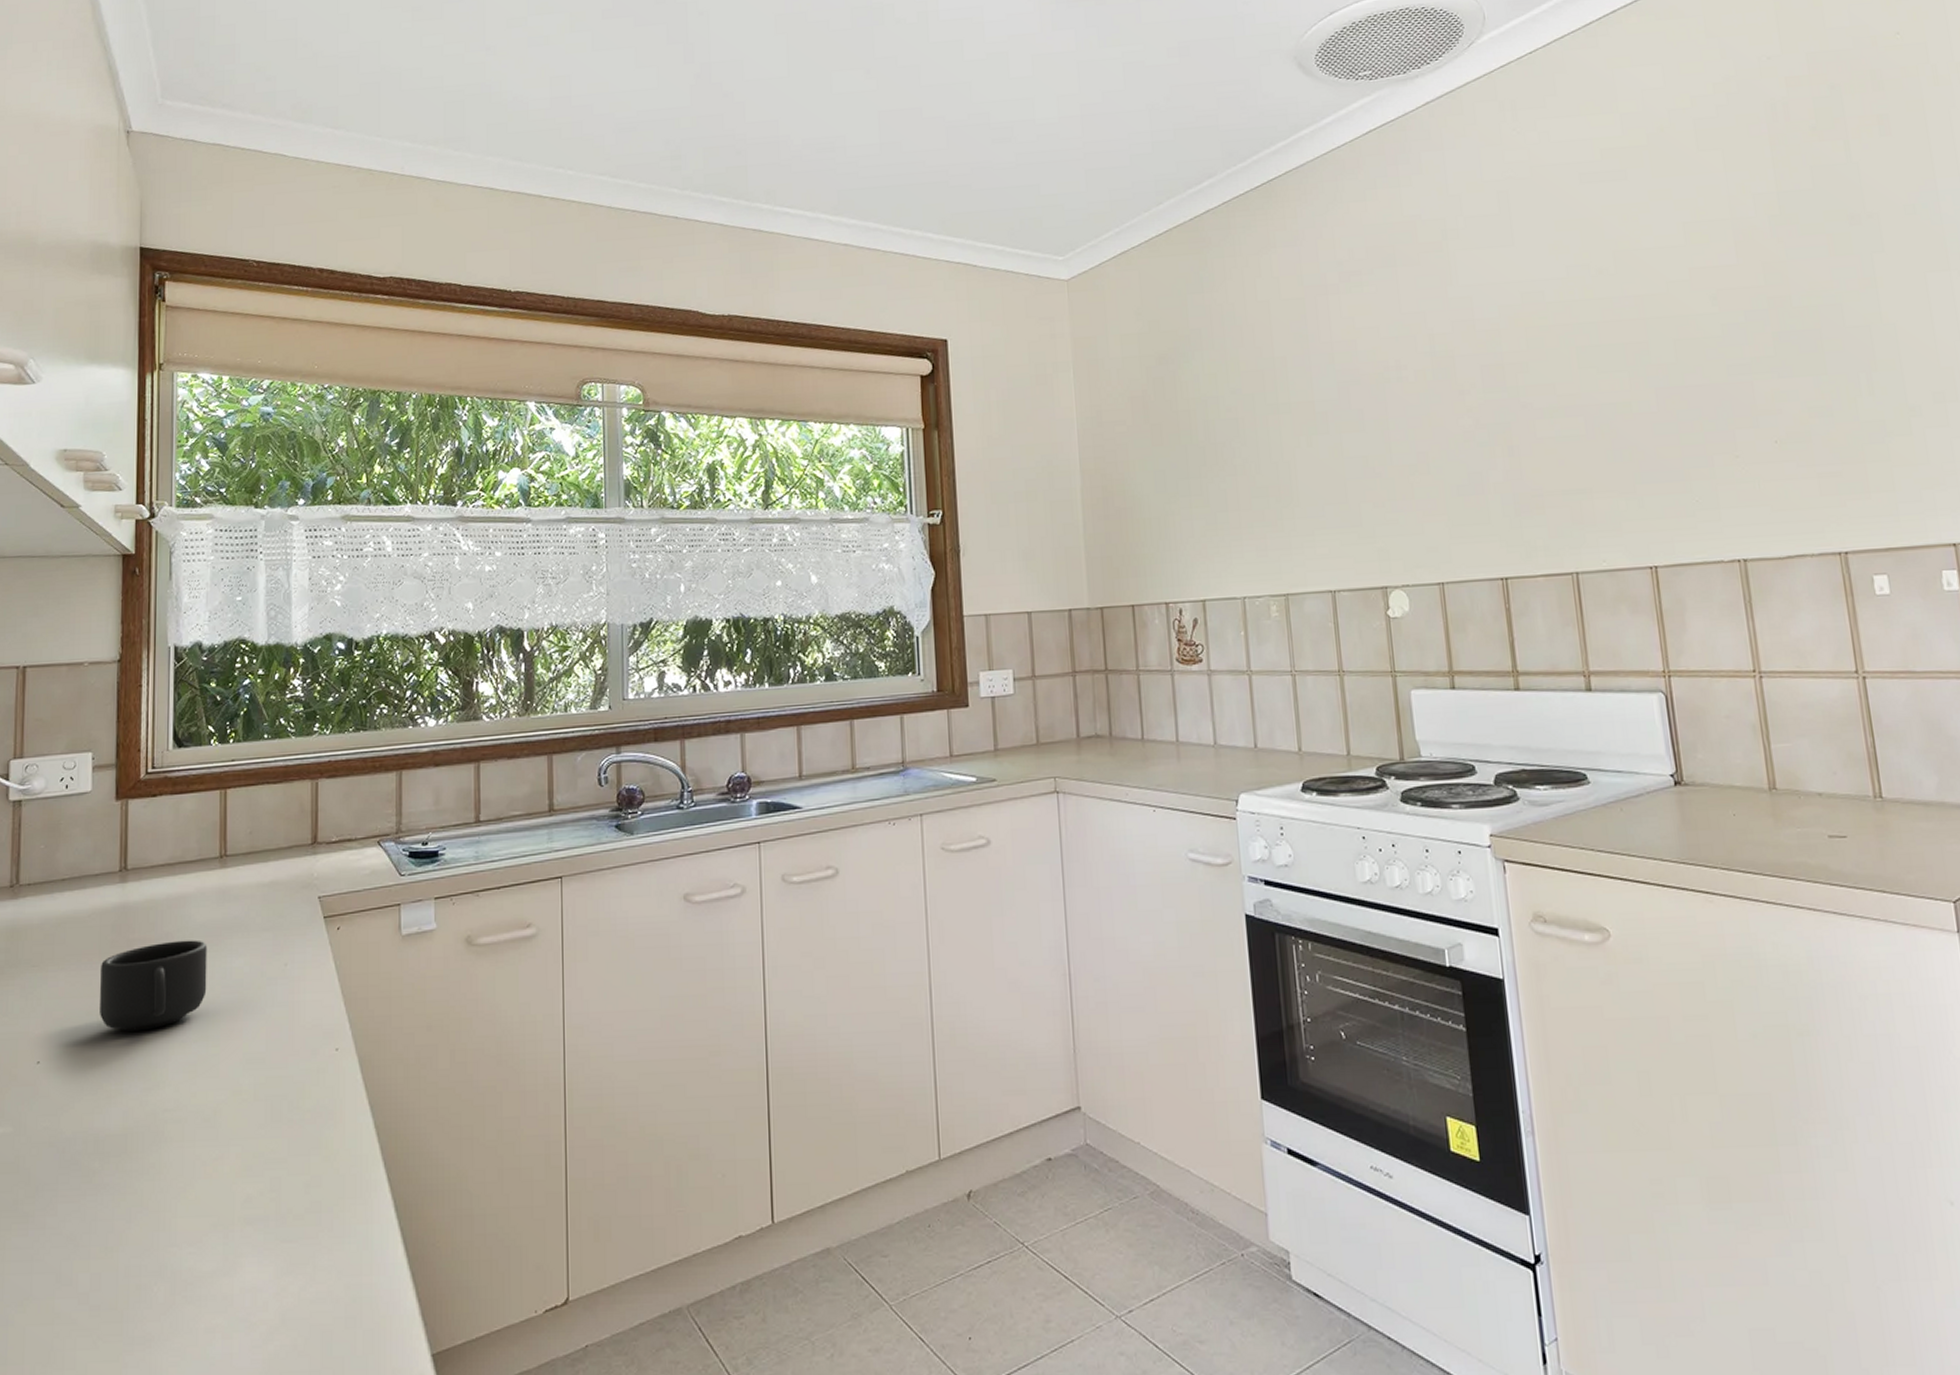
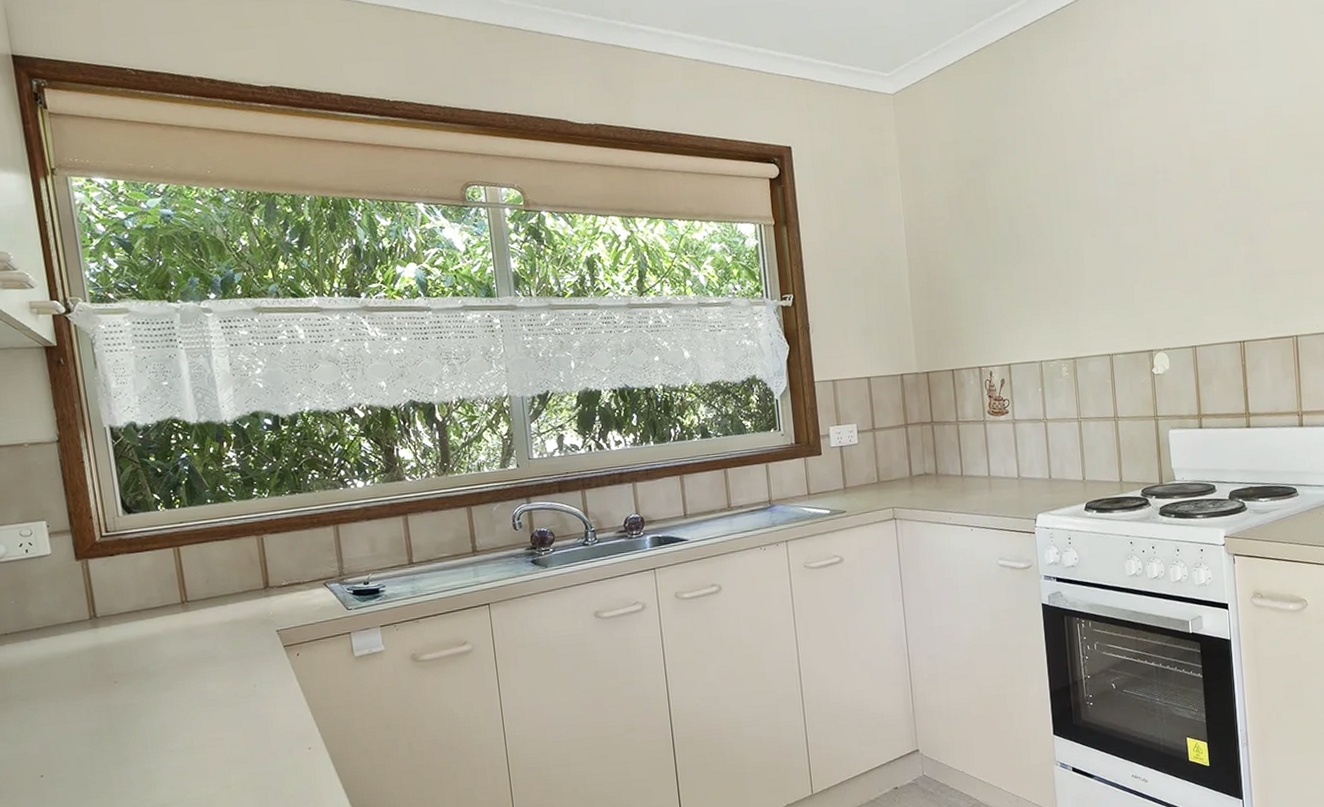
mug: present [100,940,208,1032] -> none [85,670,187,747]

